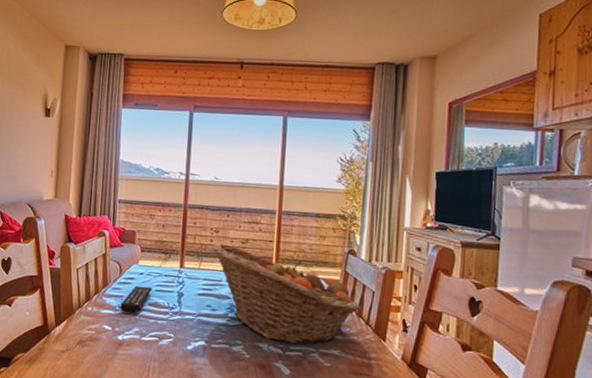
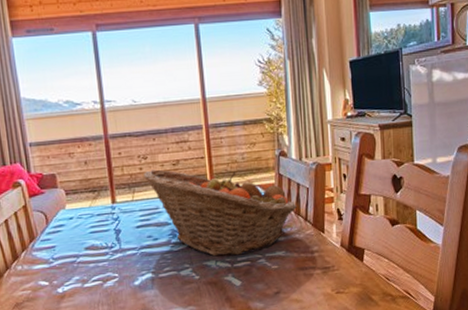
remote control: present [120,285,152,314] -> none [54,230,86,263]

